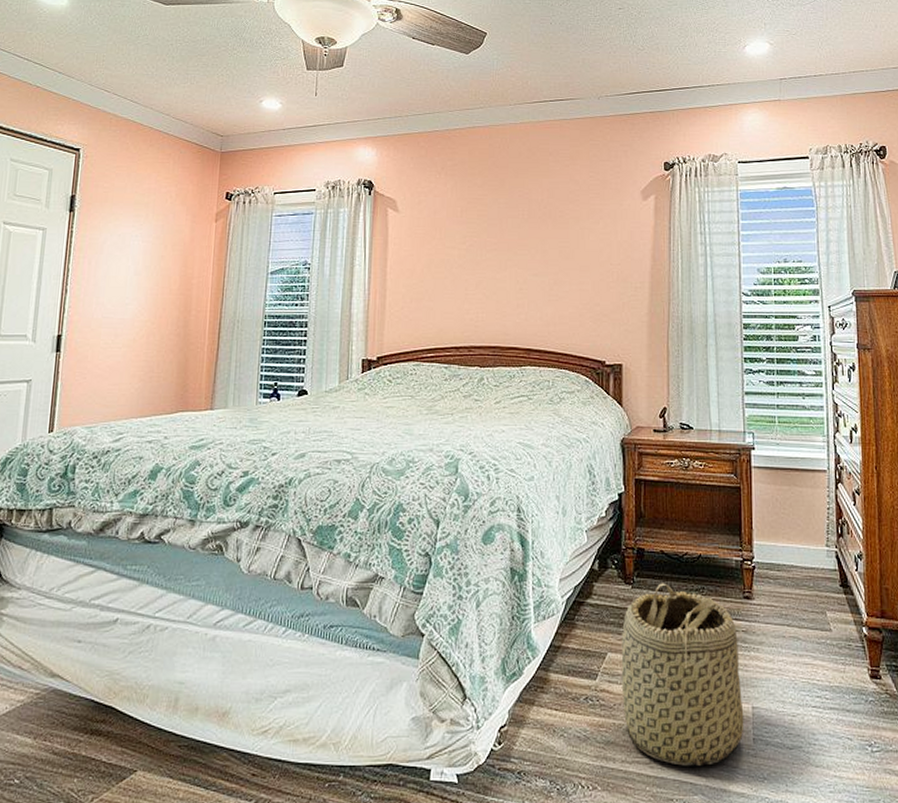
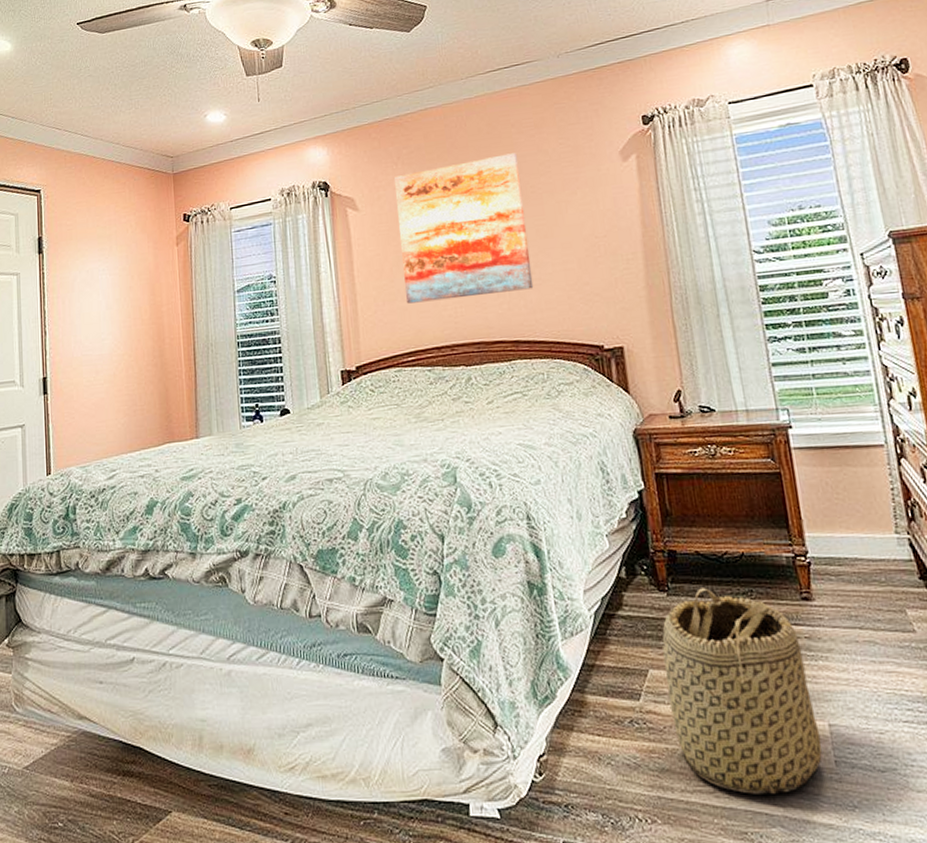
wall art: none [432,179,552,304] -> present [395,153,534,304]

